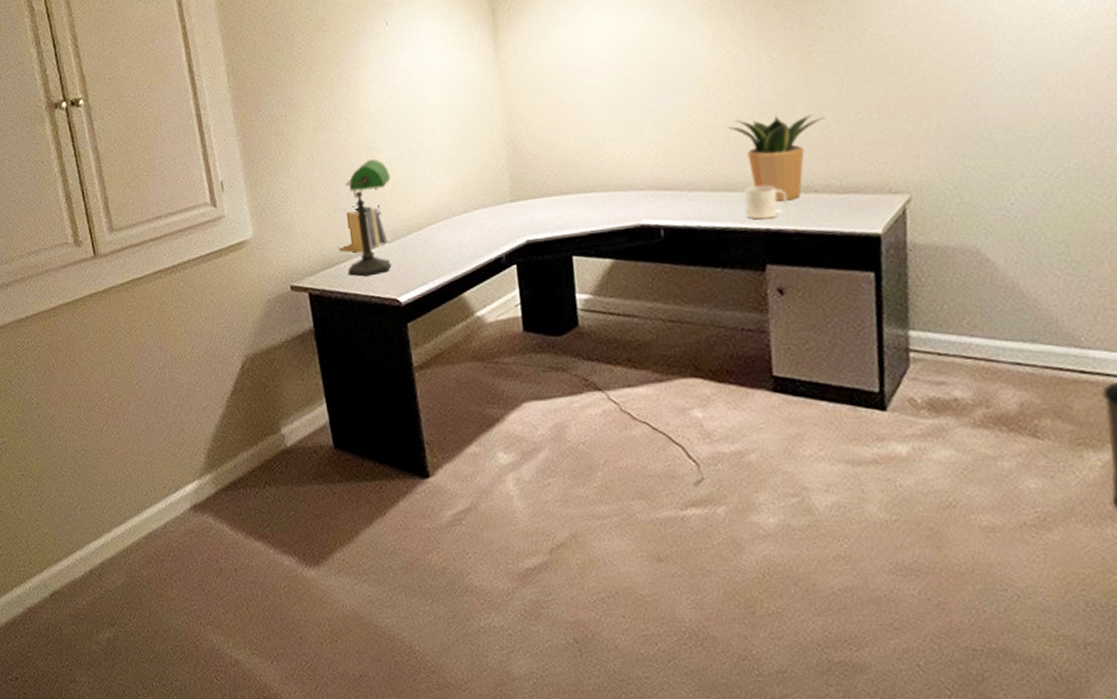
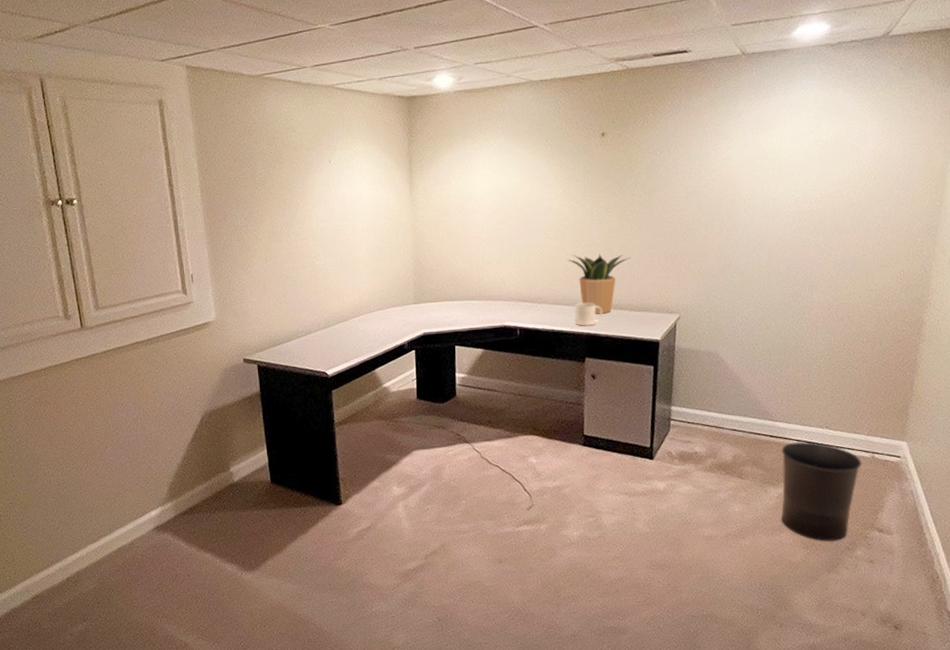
books: present [338,206,388,254] -> none [282,300,321,337]
desk lamp: present [345,159,392,277] -> none [289,265,326,354]

